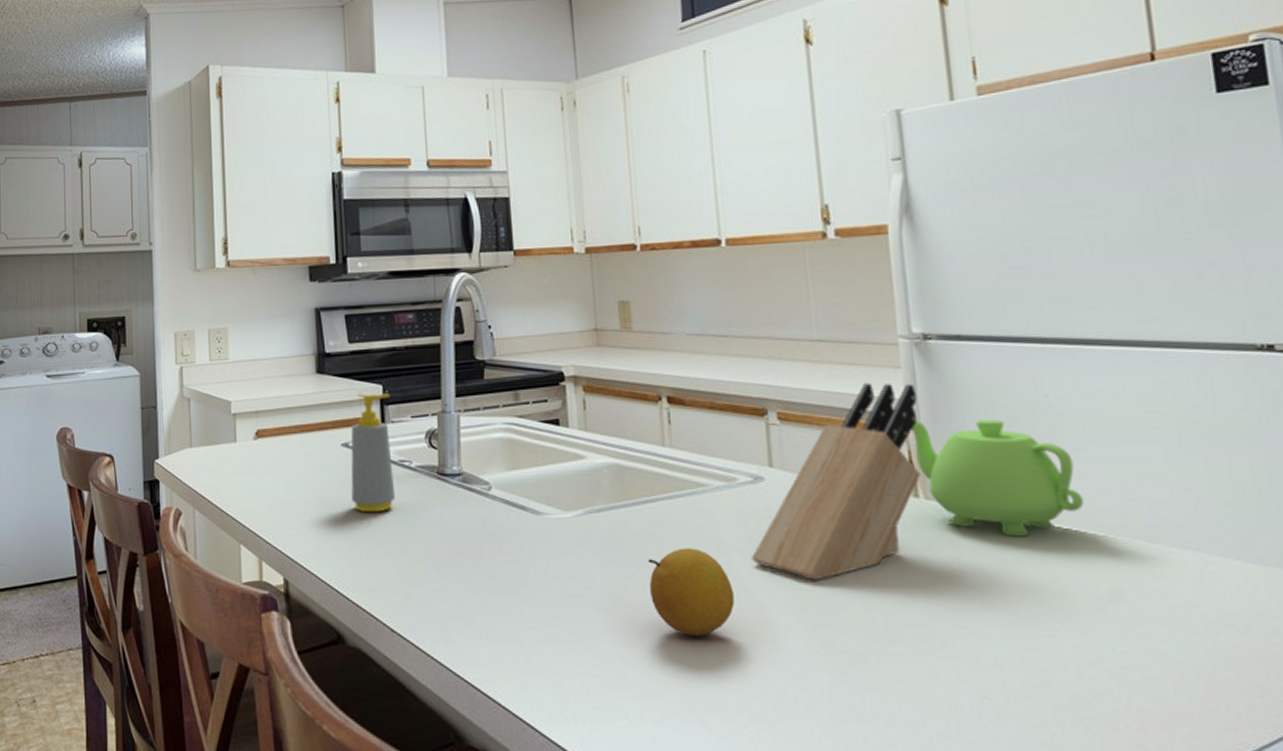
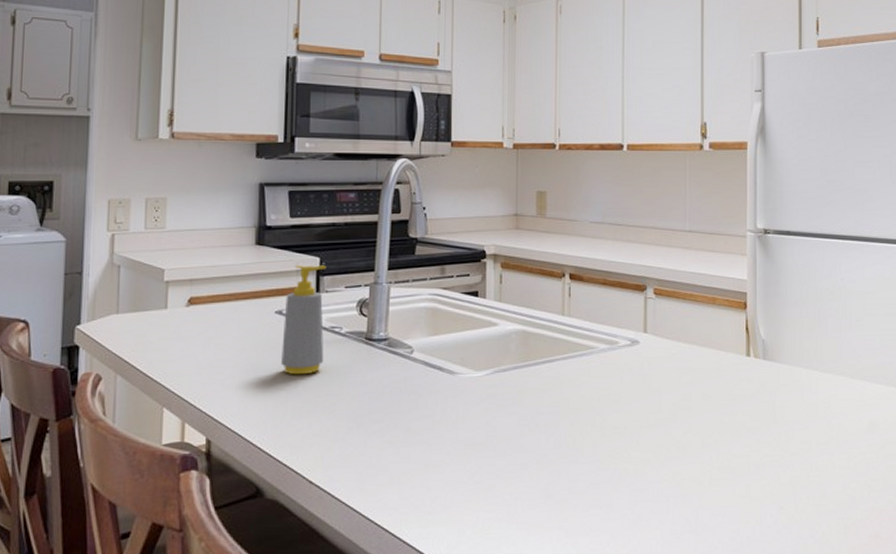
fruit: present [648,548,735,636] -> none [542,400,608,473]
knife block: present [750,383,921,581] -> none [623,266,756,424]
teapot: present [912,419,1084,537] -> none [750,296,859,386]

